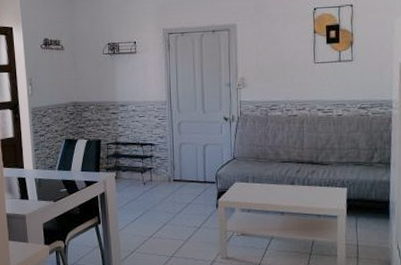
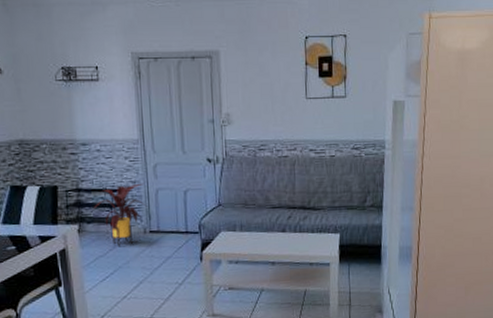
house plant: none [127,138,173,192] -> present [92,183,148,246]

